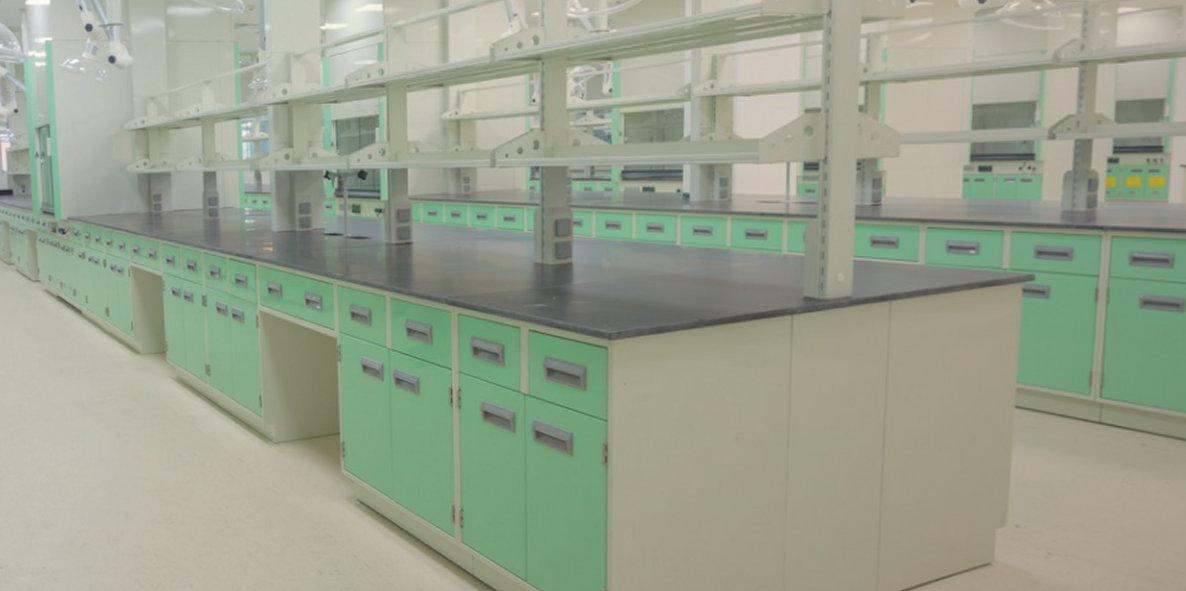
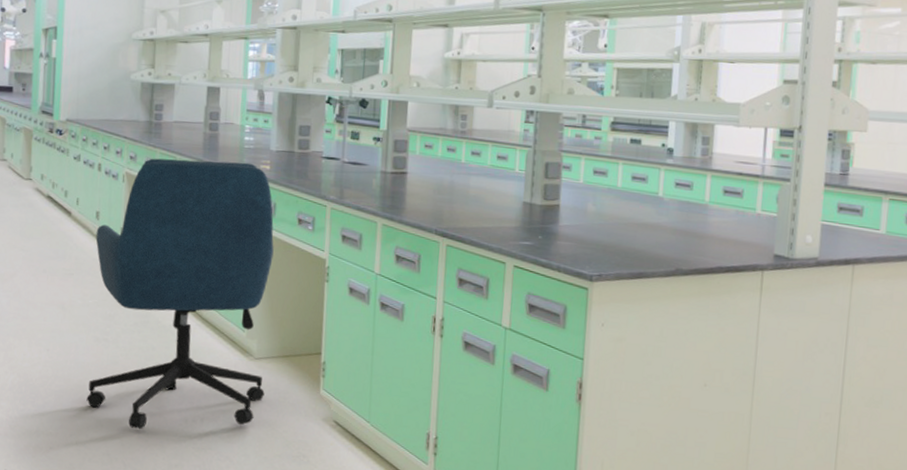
office chair: none [107,246,287,520] -> present [86,158,274,429]

